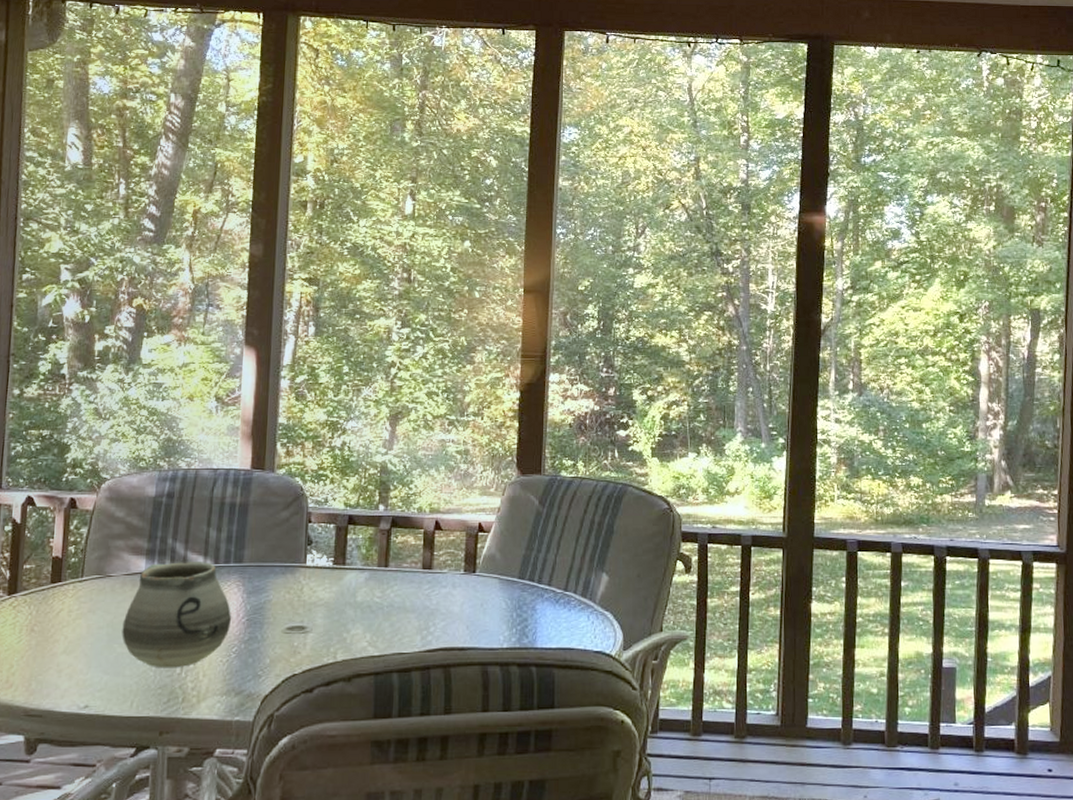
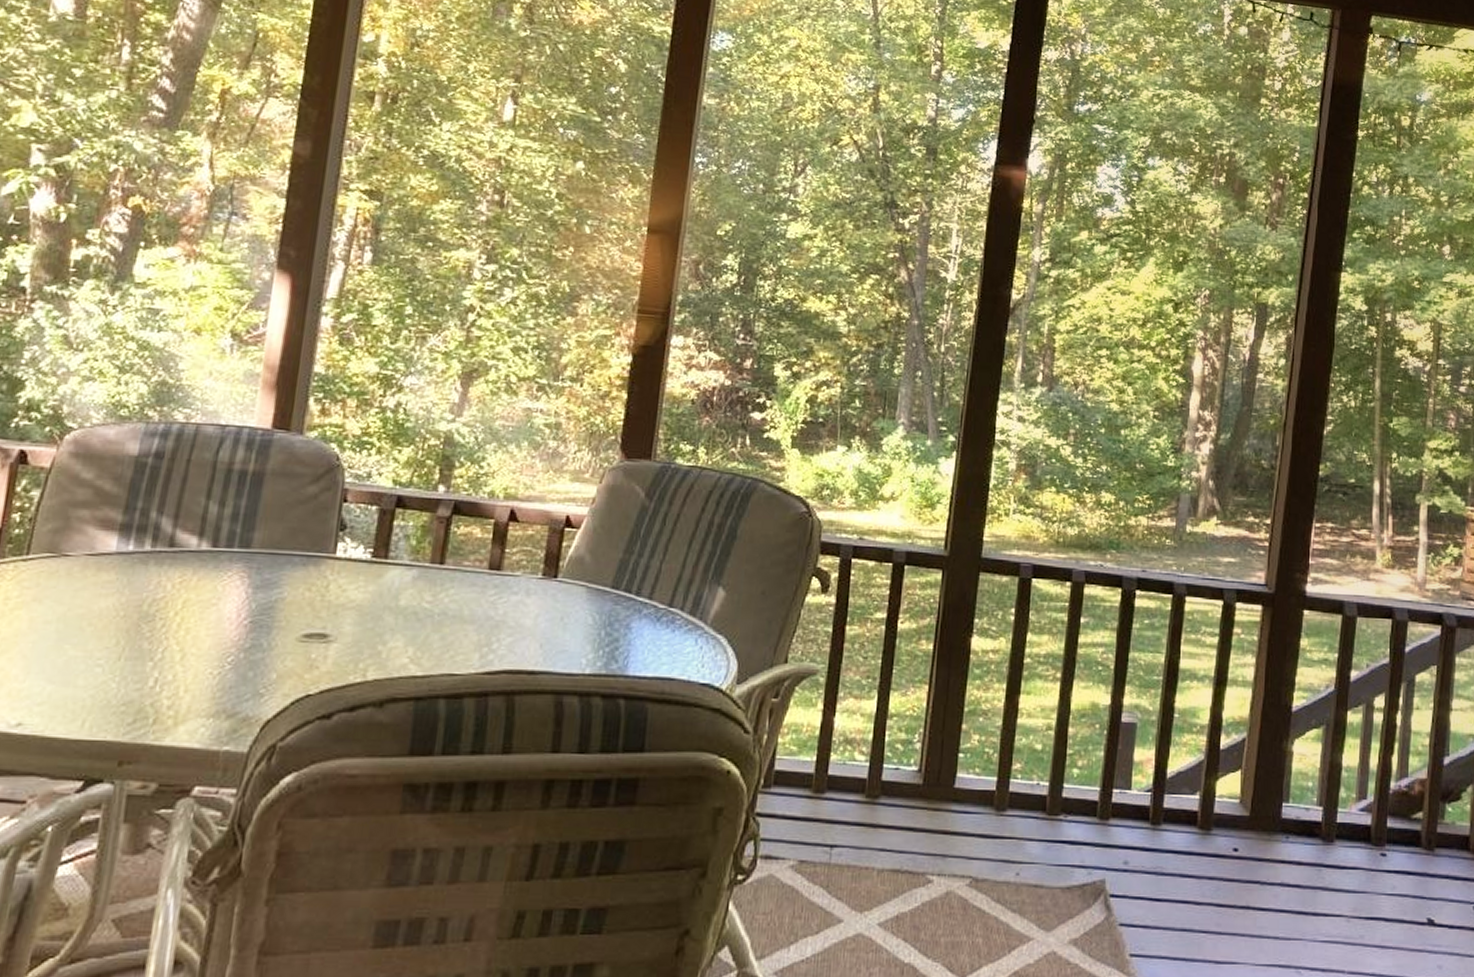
ceramic pot: present [122,562,232,668] -> none [76,542,231,680]

